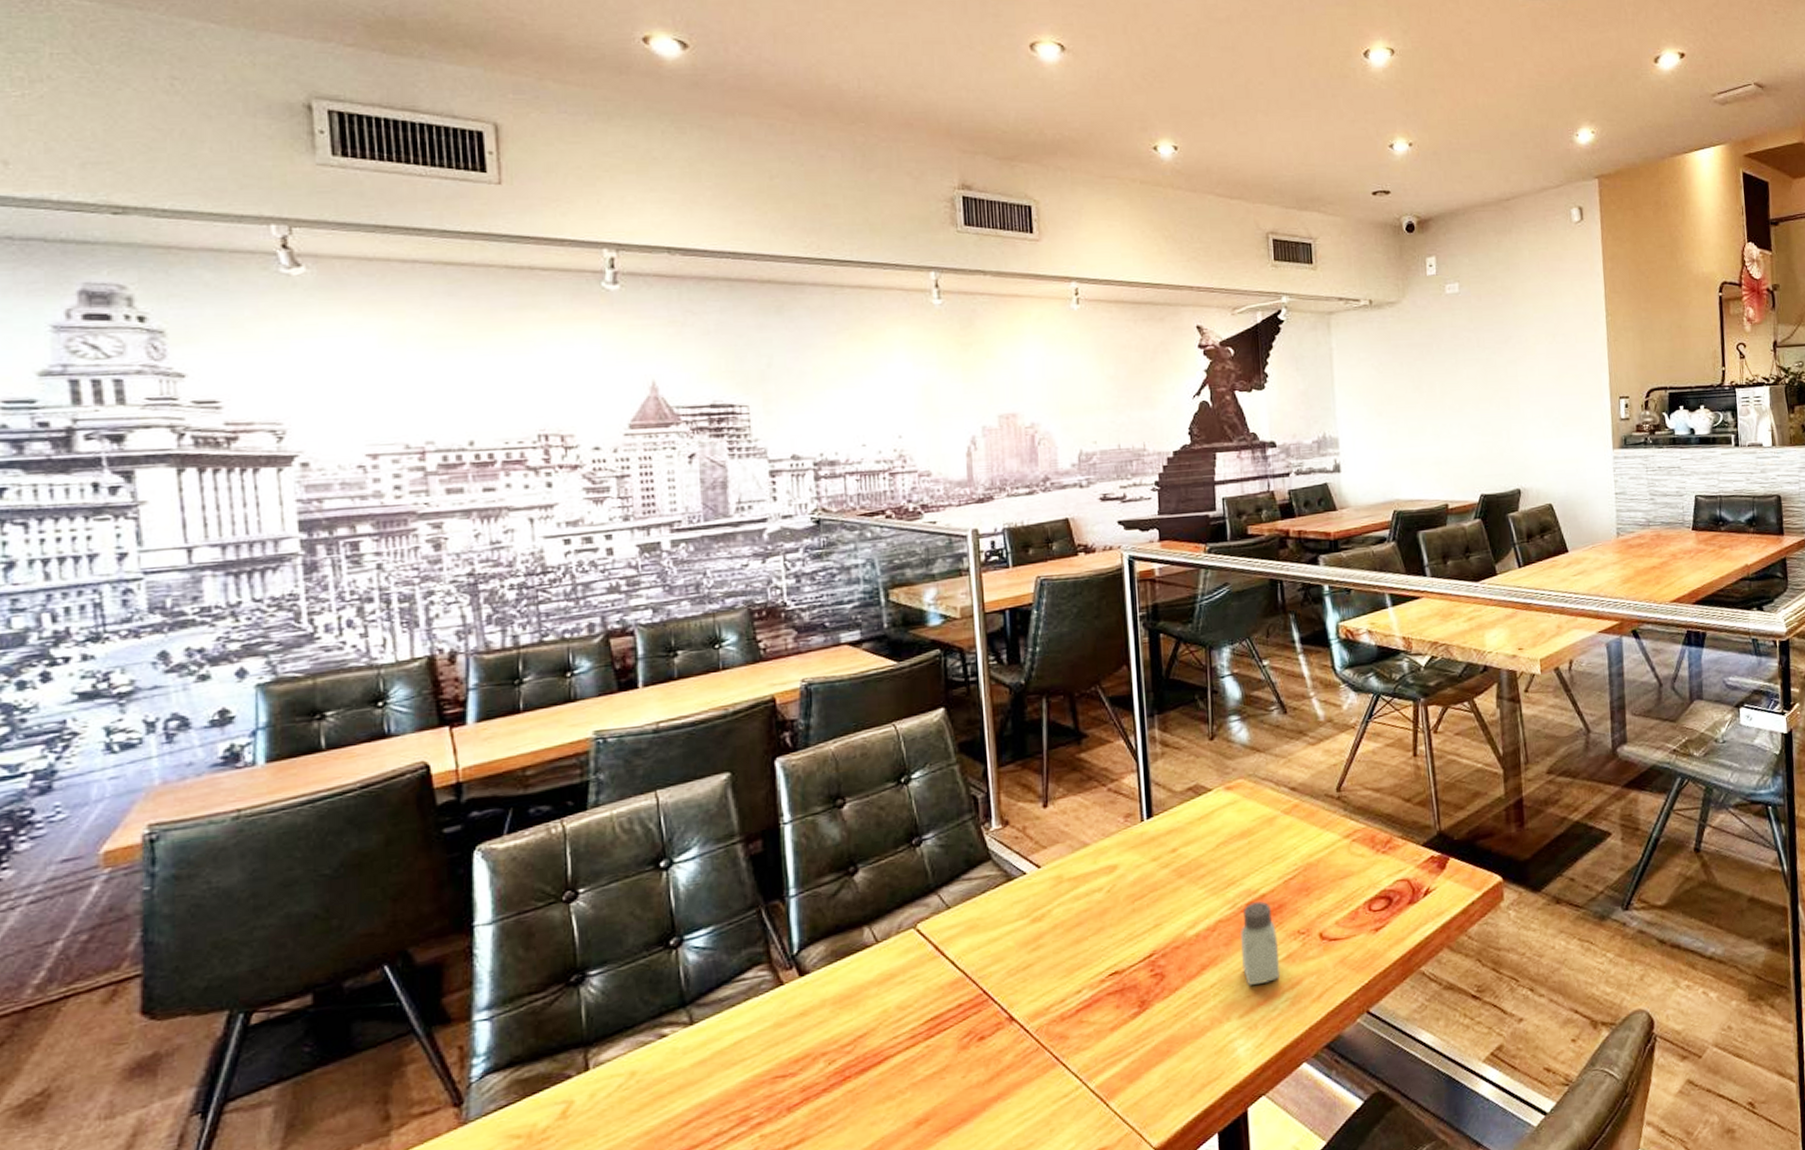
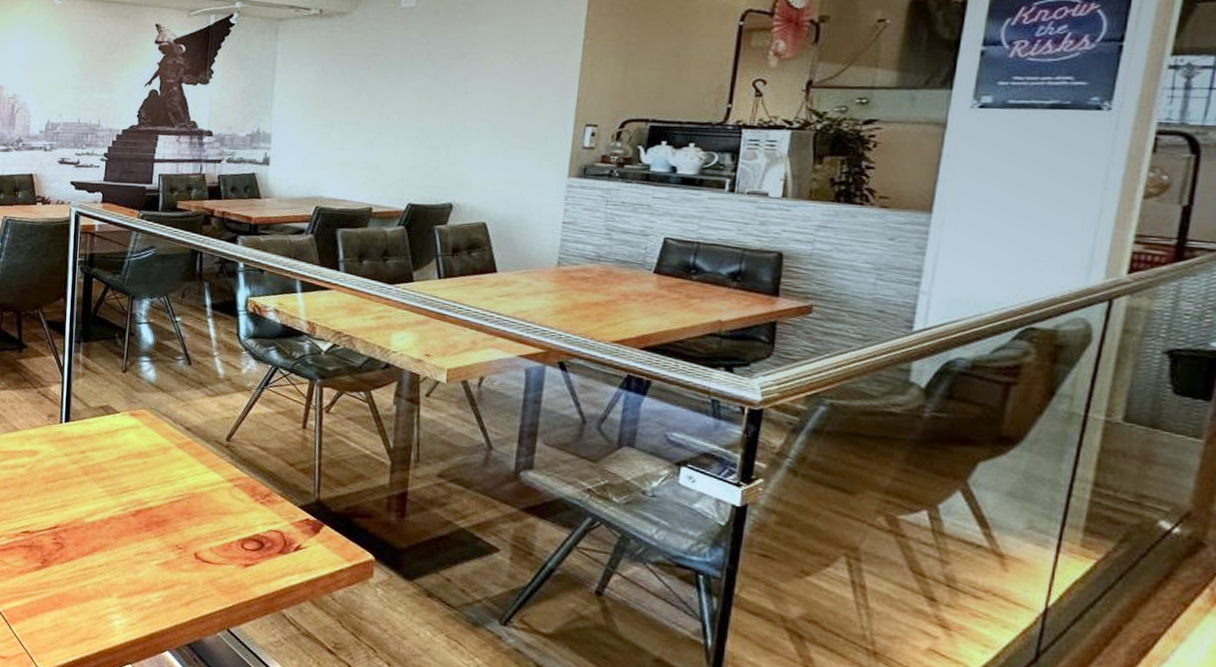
saltshaker: present [1240,901,1281,987] -> none [126,511,159,578]

